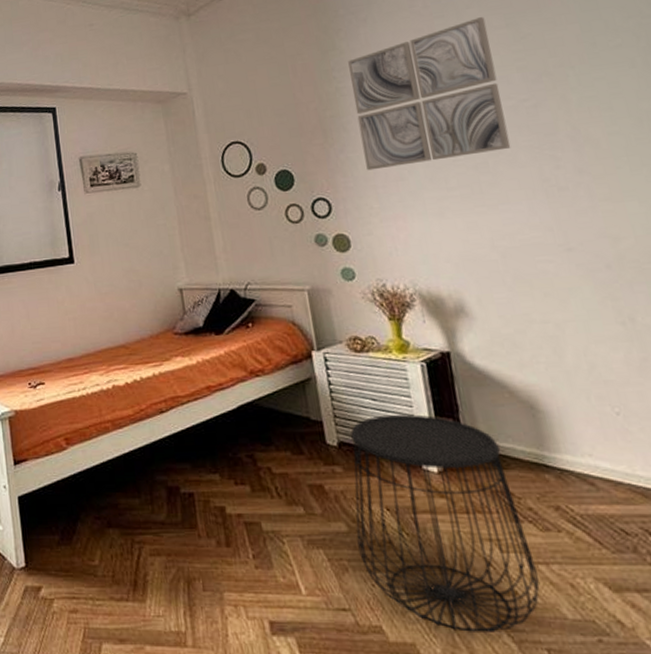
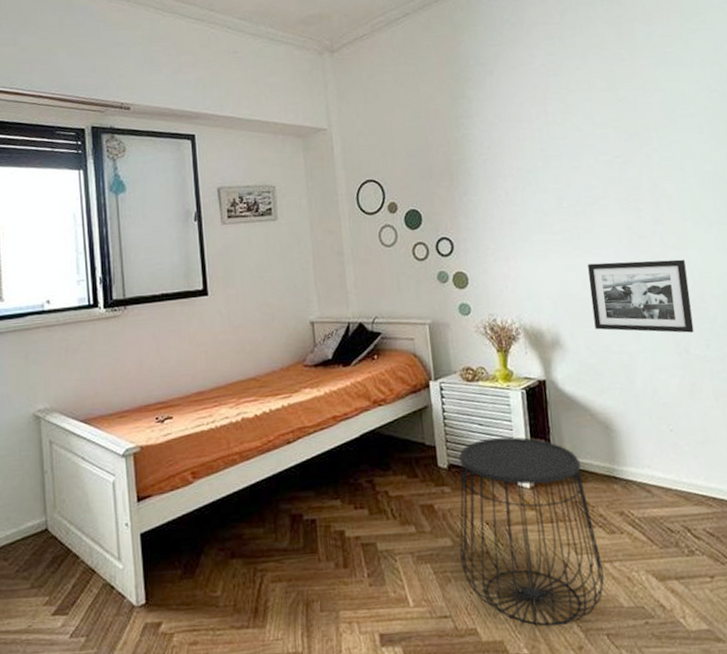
wall art: present [348,17,511,171] -> none [475,79,605,214]
picture frame: none [494,213,641,299] -> present [588,259,694,333]

